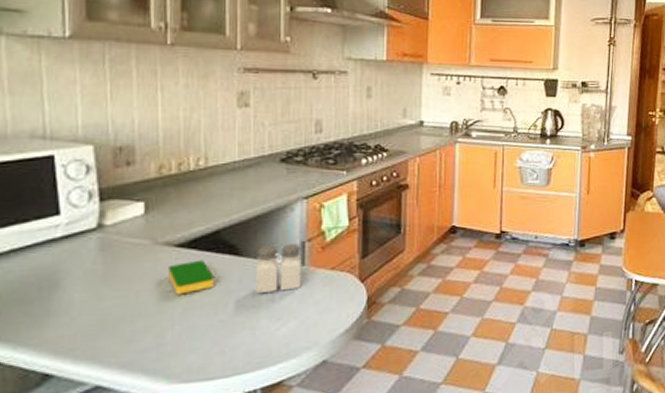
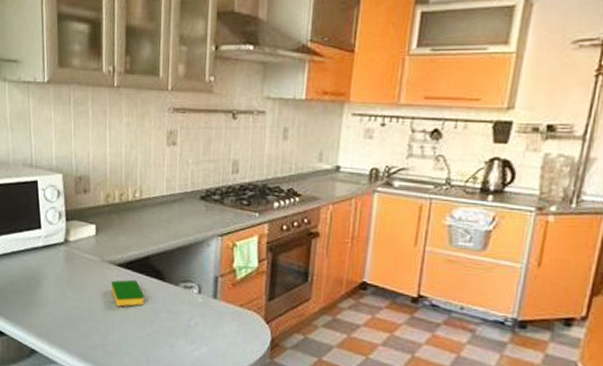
salt and pepper shaker: present [255,243,302,294] -> none [175,275,215,320]

